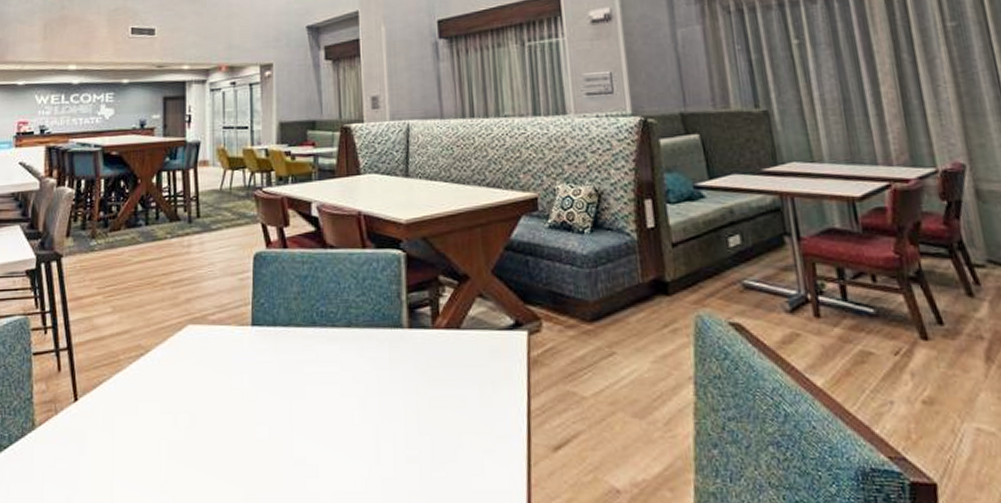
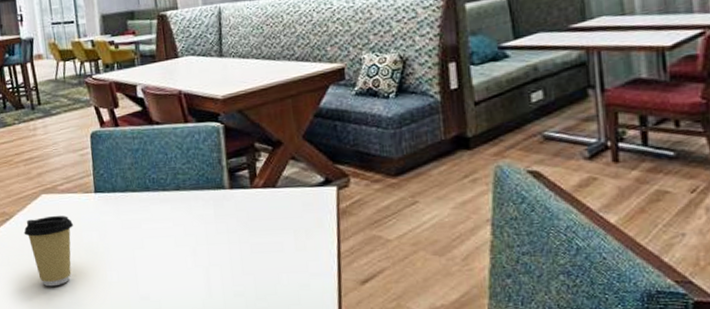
coffee cup: none [160,351,223,444] -> present [24,215,74,287]

